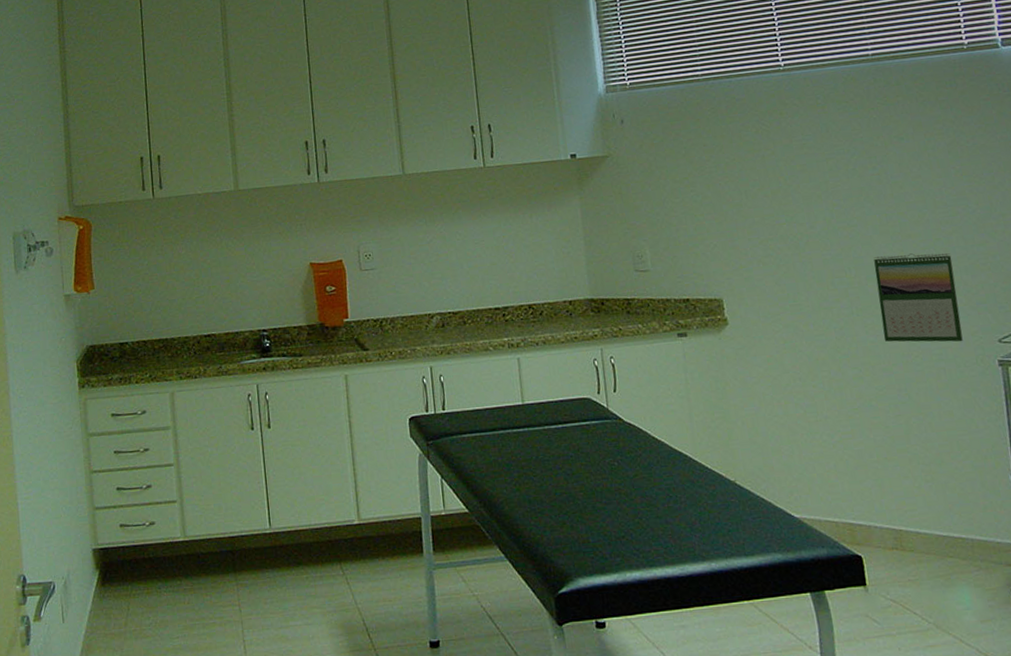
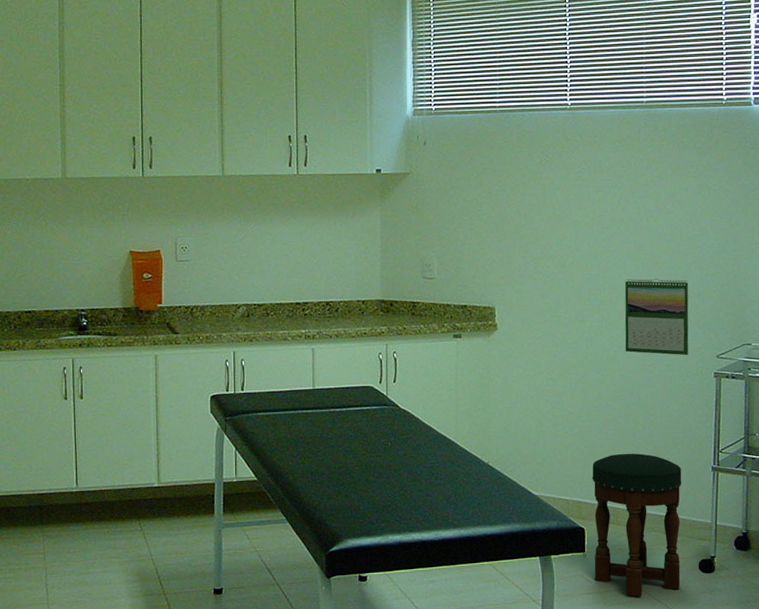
stool: none [861,462,993,640] -> present [592,453,682,597]

